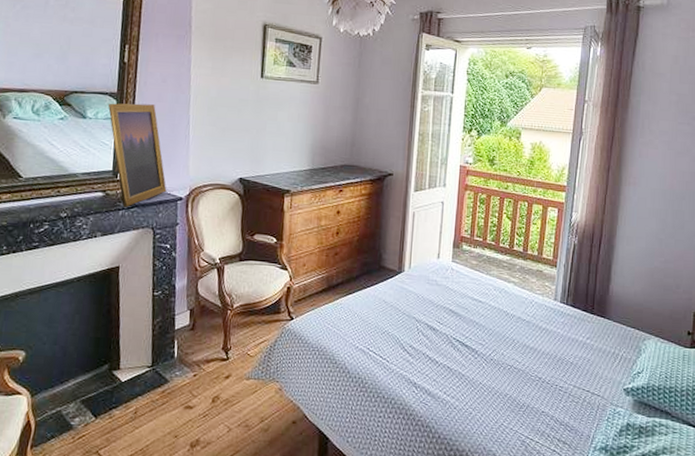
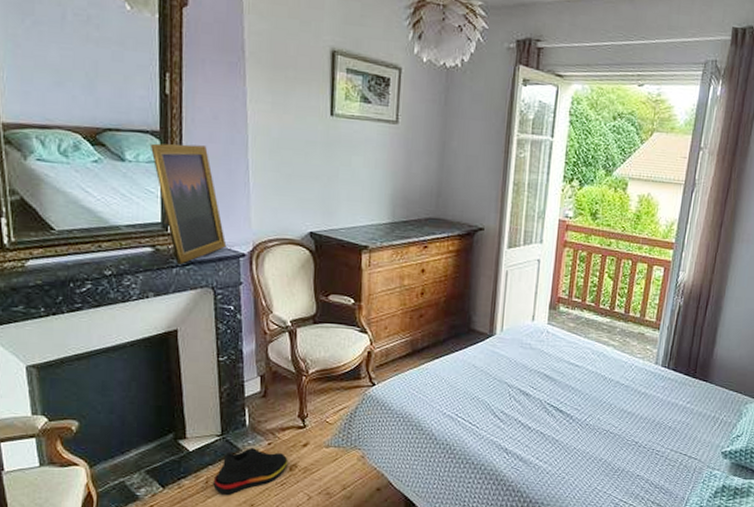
shoe: none [141,378,211,426] -> present [213,447,288,495]

